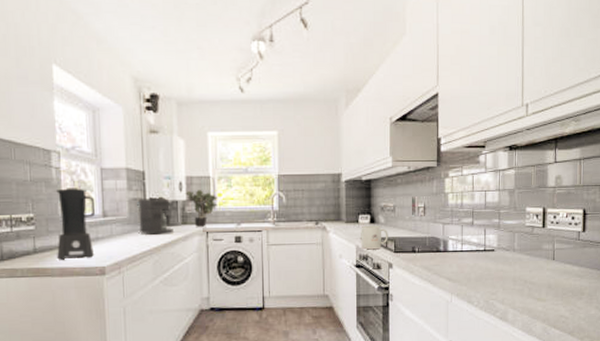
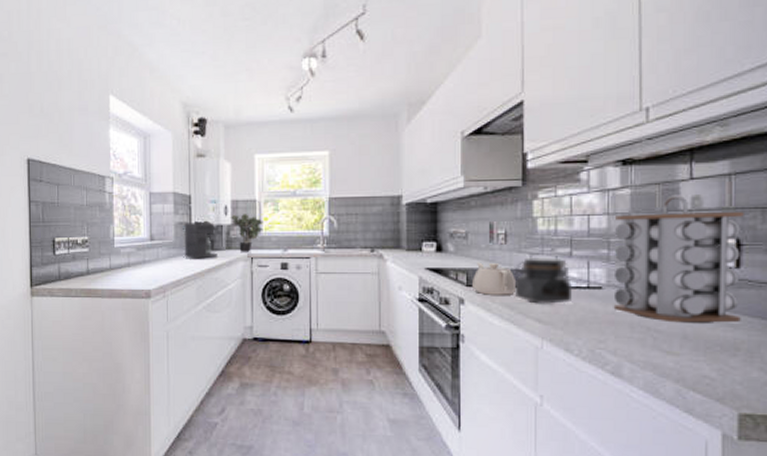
blender: present [56,188,96,260] -> none [107,212,144,282]
mug: present [361,226,388,250] -> none [425,255,459,282]
teapot: none [398,231,433,260] -> present [471,262,517,295]
jar: none [430,226,474,265] -> present [514,257,573,304]
spice rack: none [502,175,589,277] -> present [613,195,744,325]

